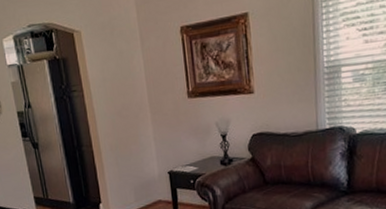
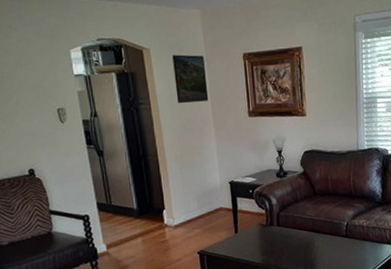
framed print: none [104,33,144,88] -> present [172,54,209,103]

